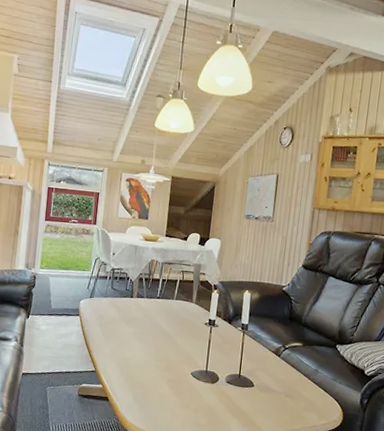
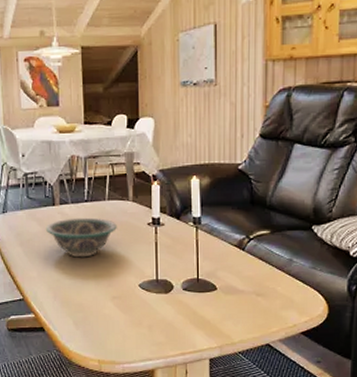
bowl: none [123,310,180,344] -> present [46,217,117,258]

